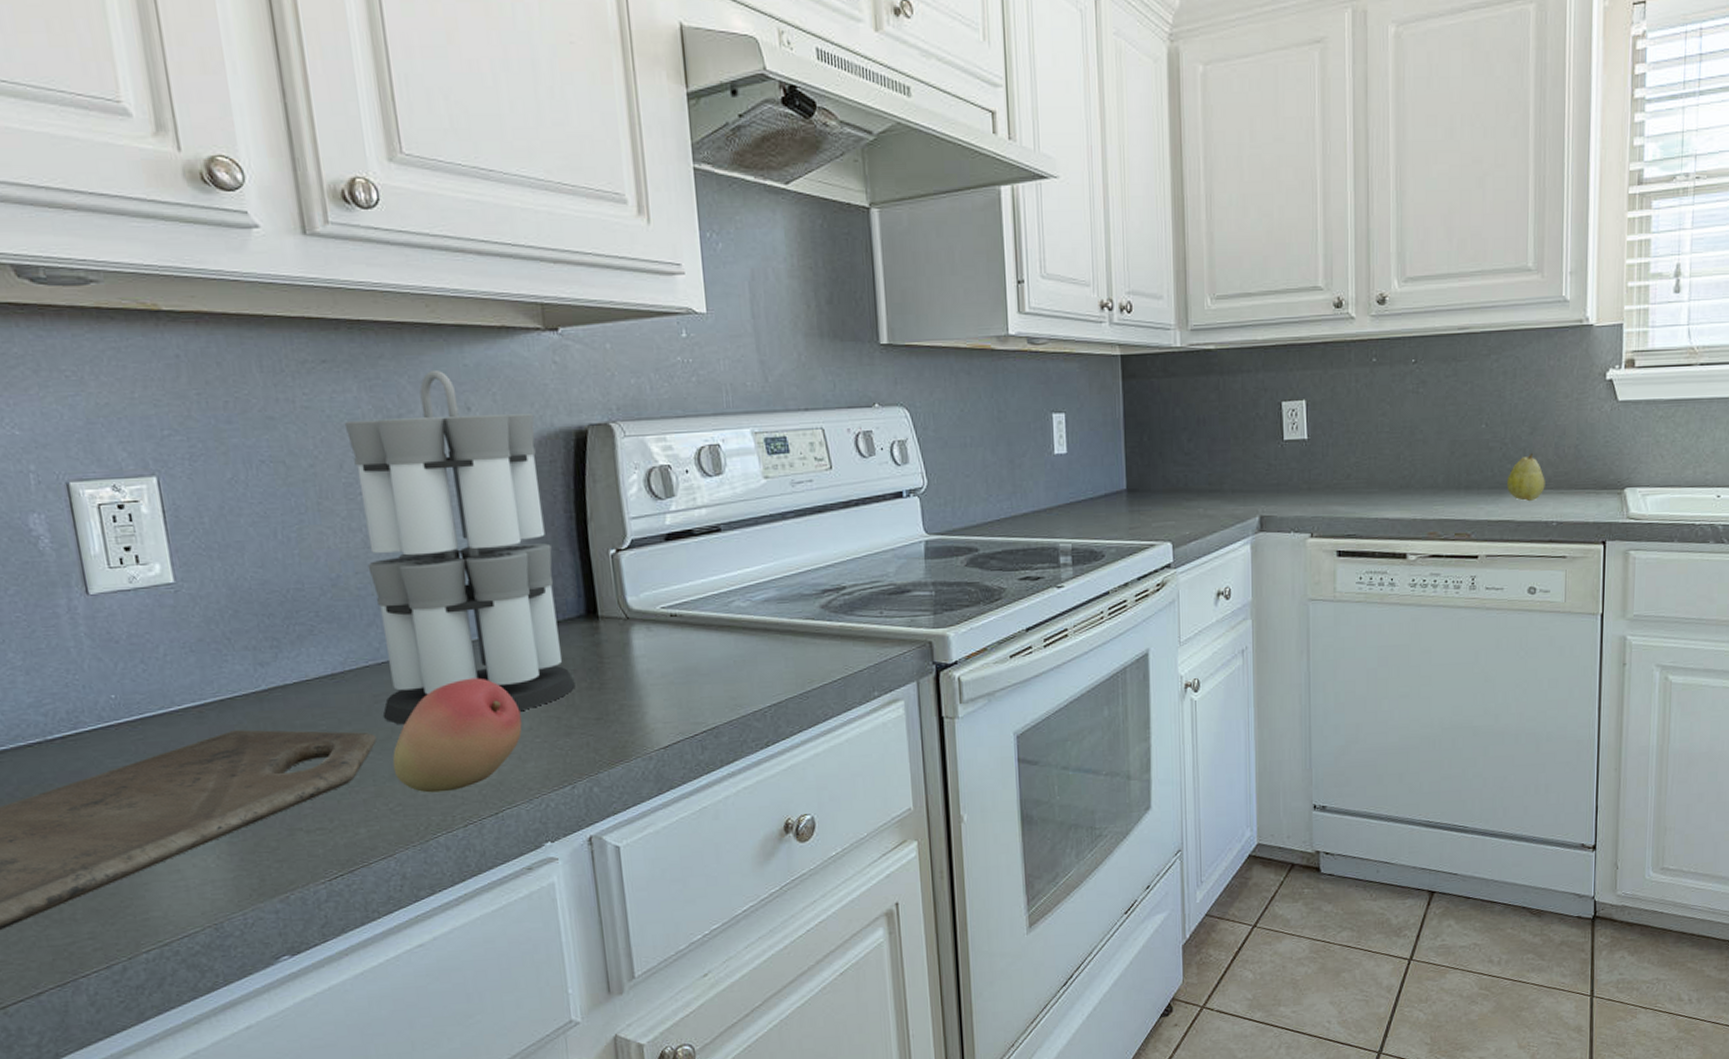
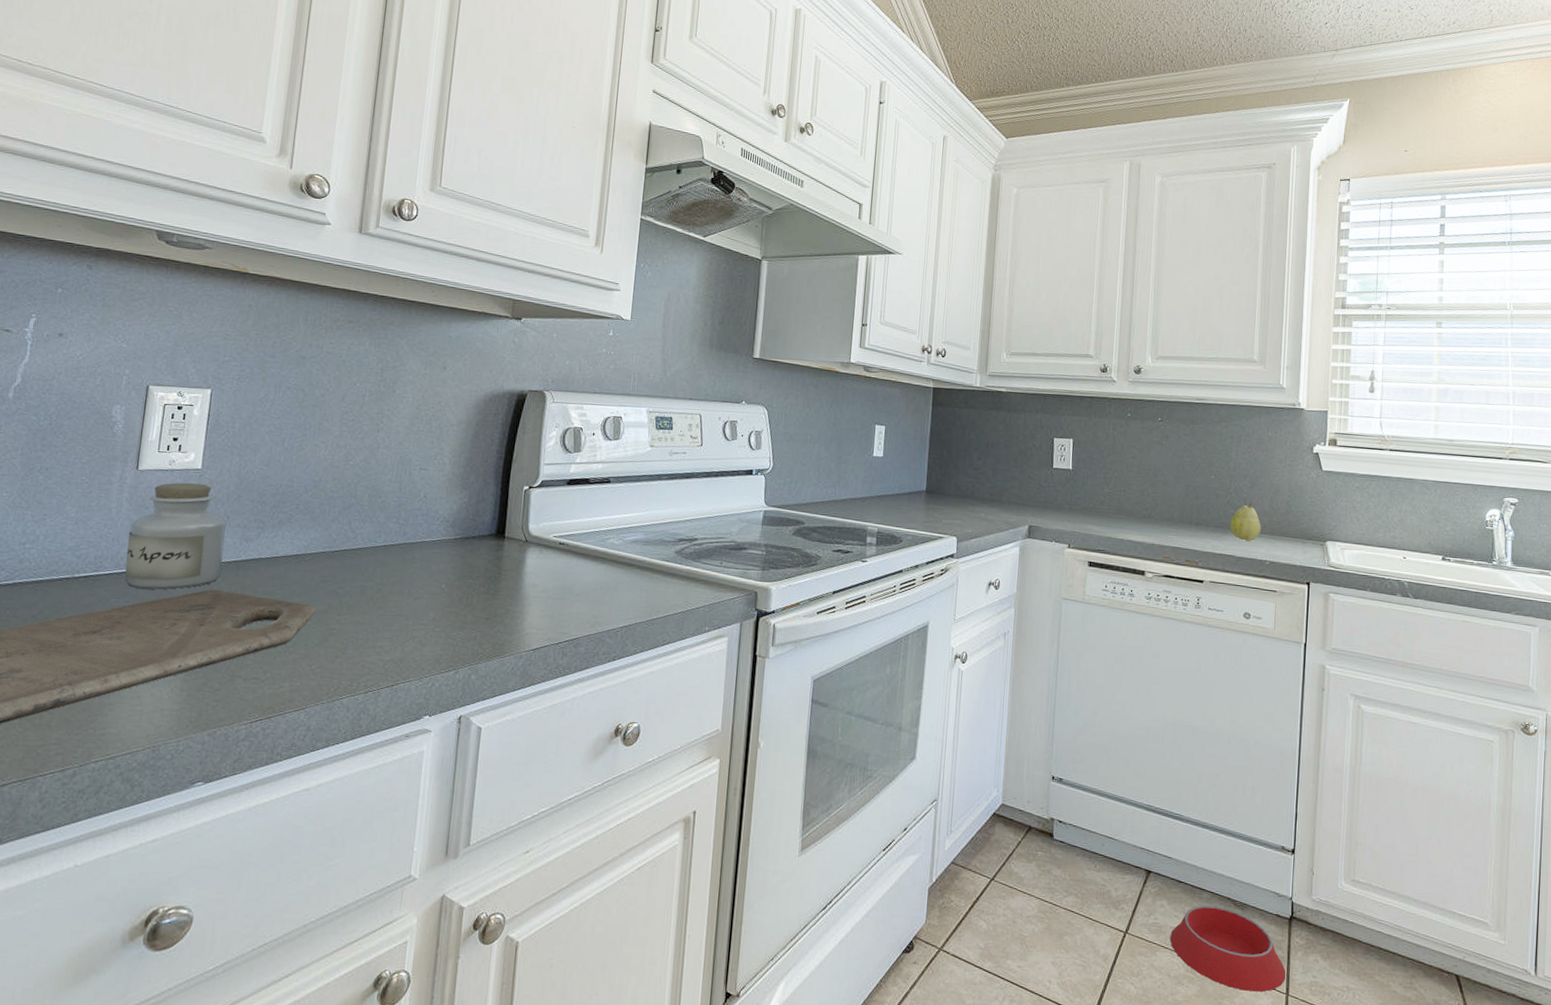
jar: none [100,601,241,743] -> present [125,482,227,590]
spice rack: present [344,369,575,725] -> none [325,337,491,605]
fruit: present [392,677,522,793] -> none [322,572,430,662]
pet bowl: none [1460,917,1590,999] -> present [1170,905,1286,992]

